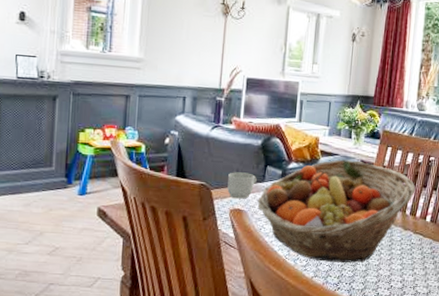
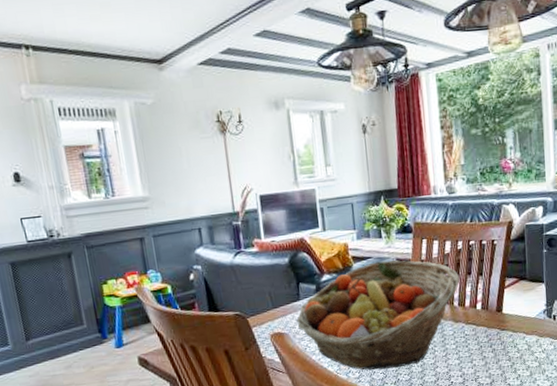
mug: present [227,172,257,199] -> none [261,294,292,323]

